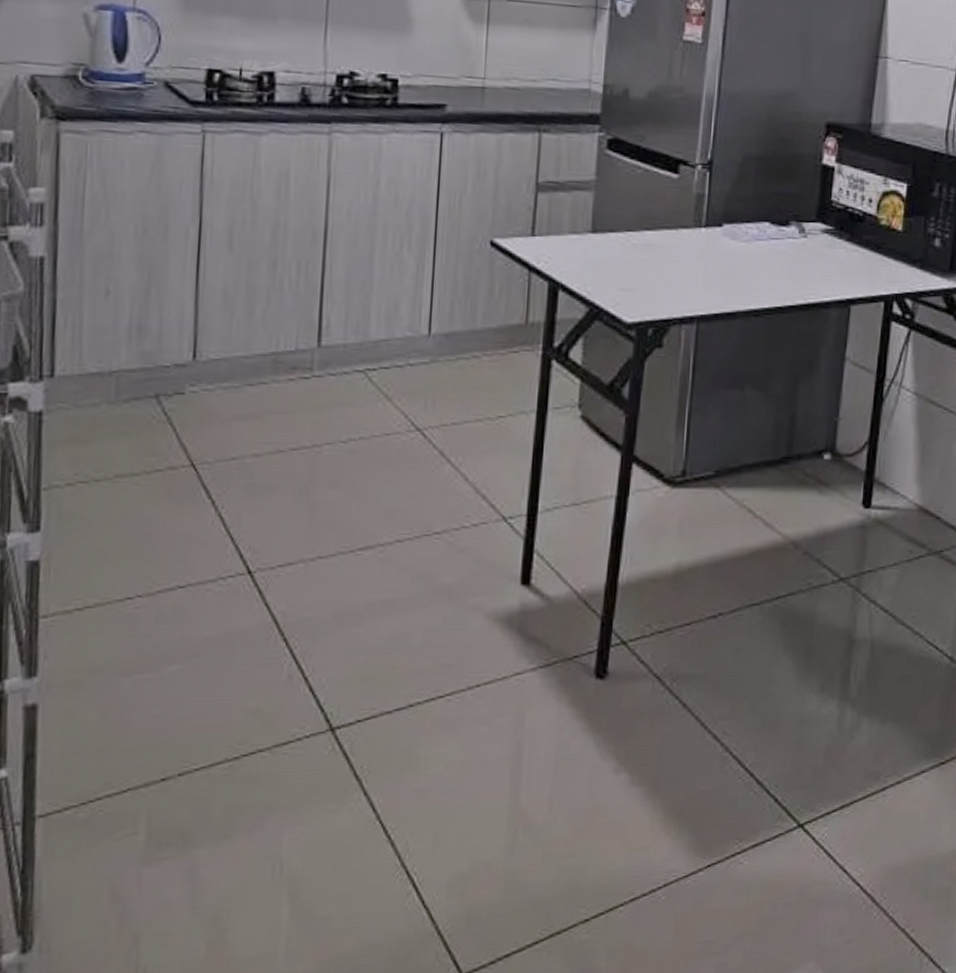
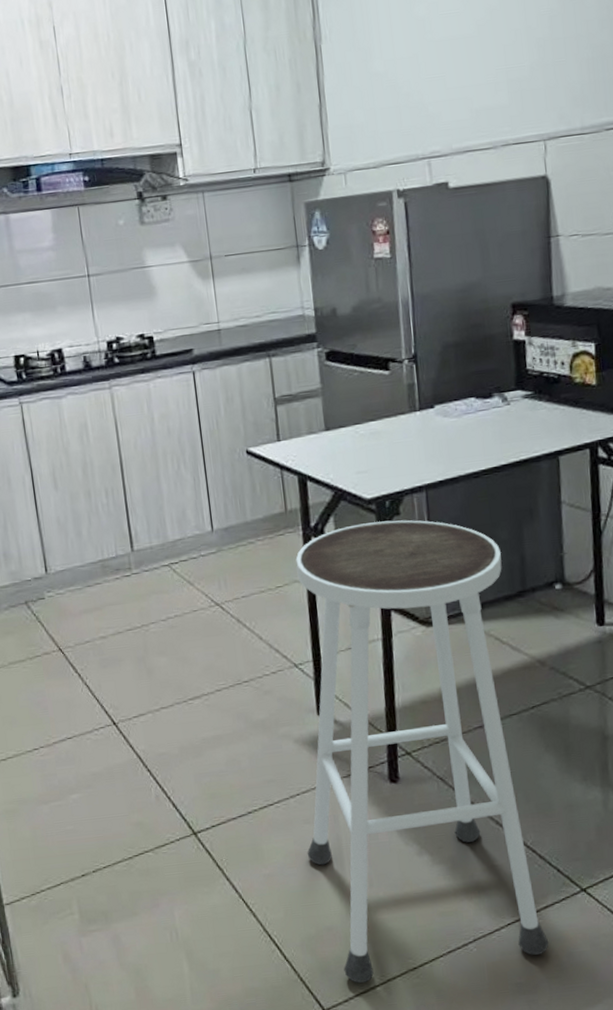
stool: none [476,352,770,939] -> present [295,520,549,983]

